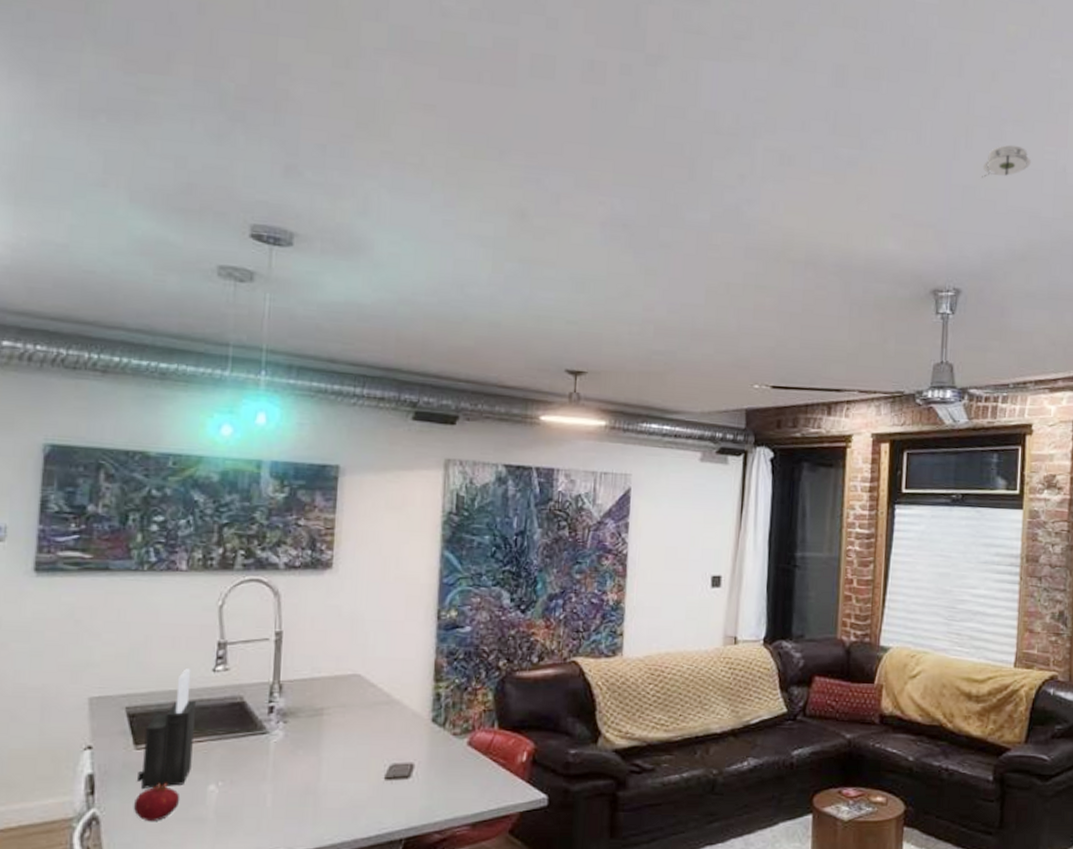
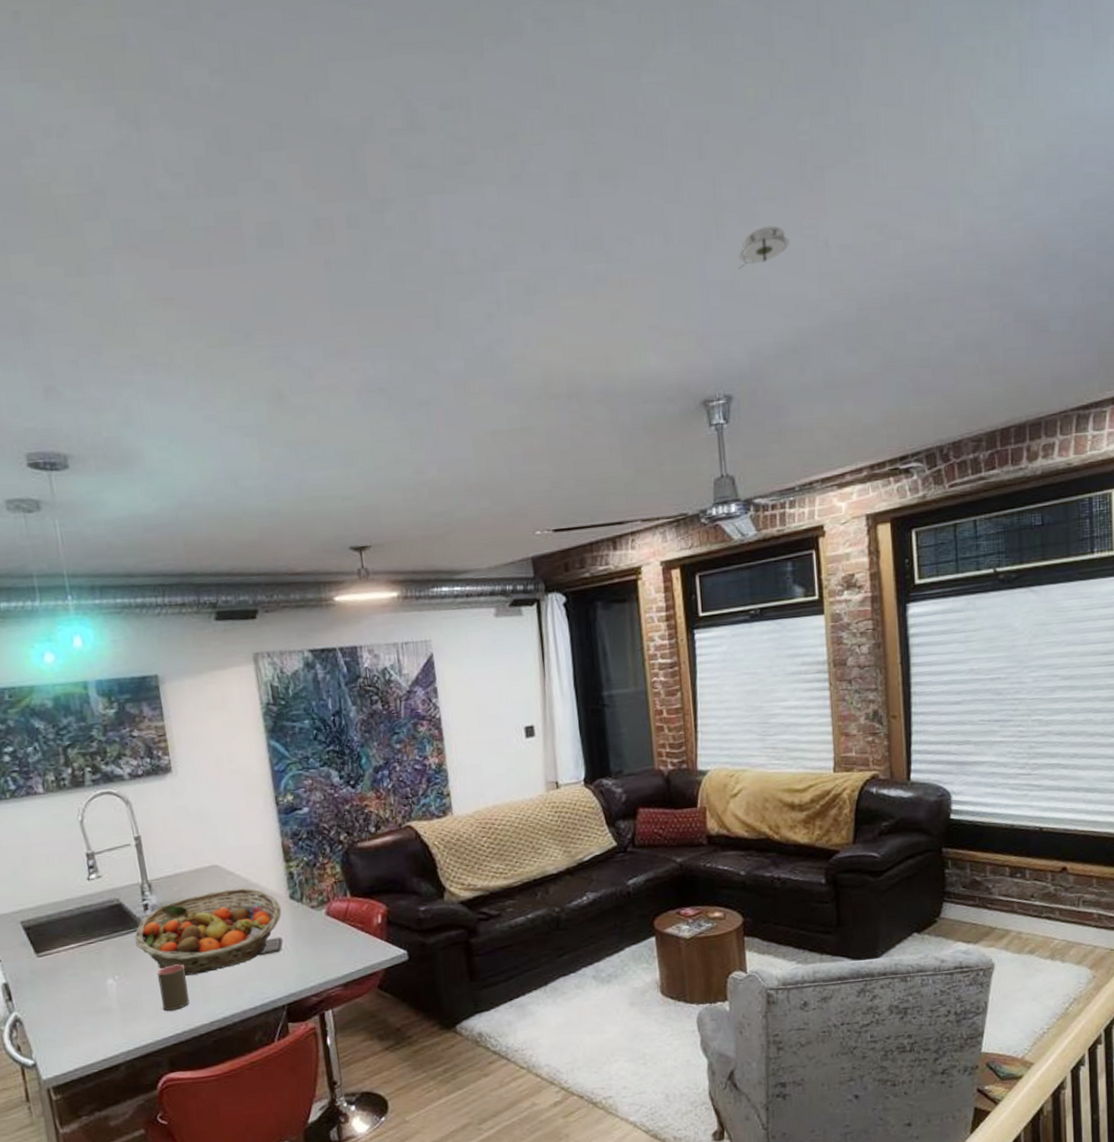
fruit: present [133,782,181,821] -> none [47,982,86,1017]
knife block: present [137,669,197,789] -> none [42,881,89,990]
fruit basket: none [250,702,421,792] -> present [134,888,282,976]
cup: none [265,778,299,830] -> present [157,964,190,1012]

